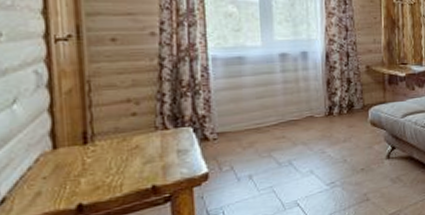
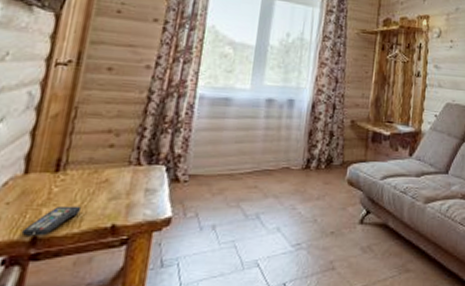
remote control: none [65,172,119,205] -> present [21,205,82,236]

